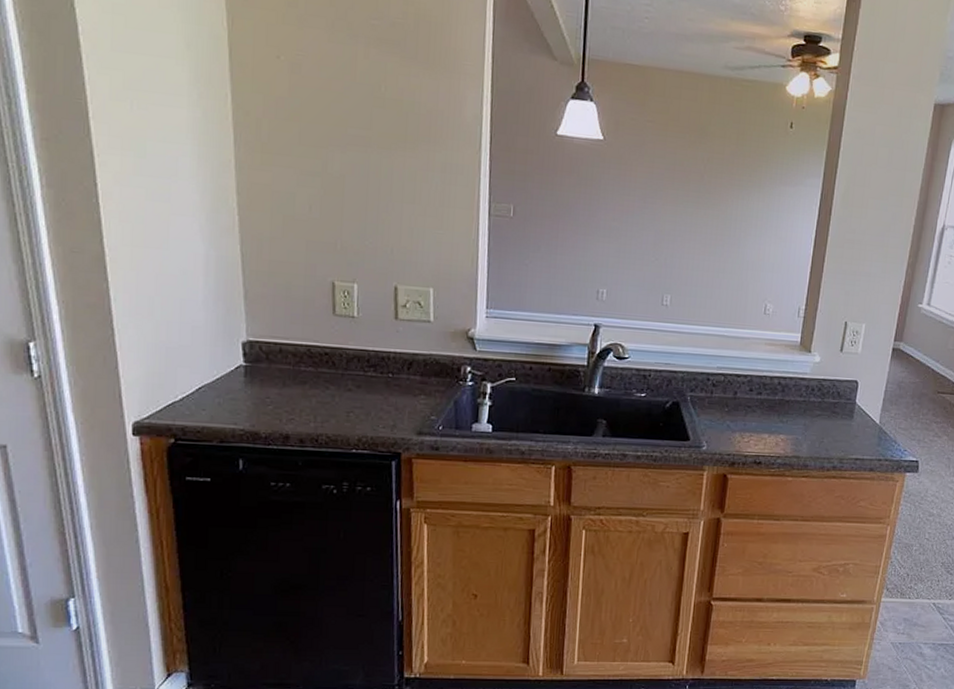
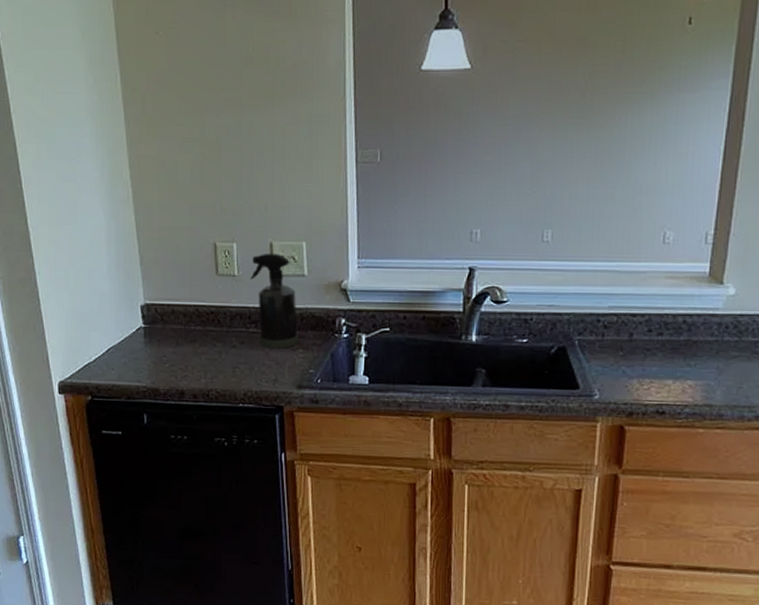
spray bottle: none [370,296,421,394] -> present [250,253,298,349]

